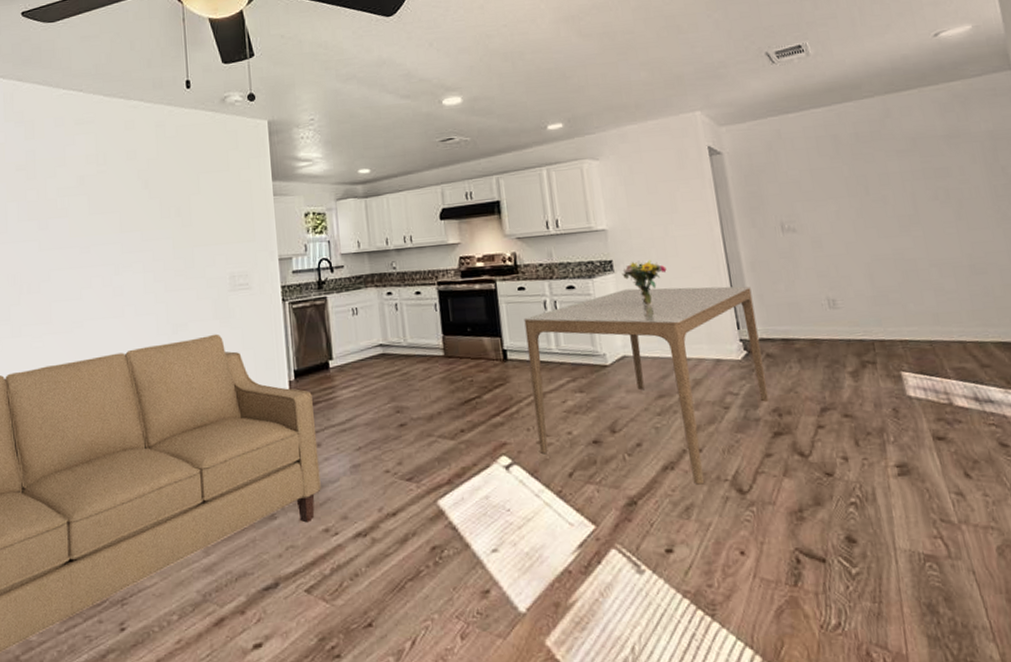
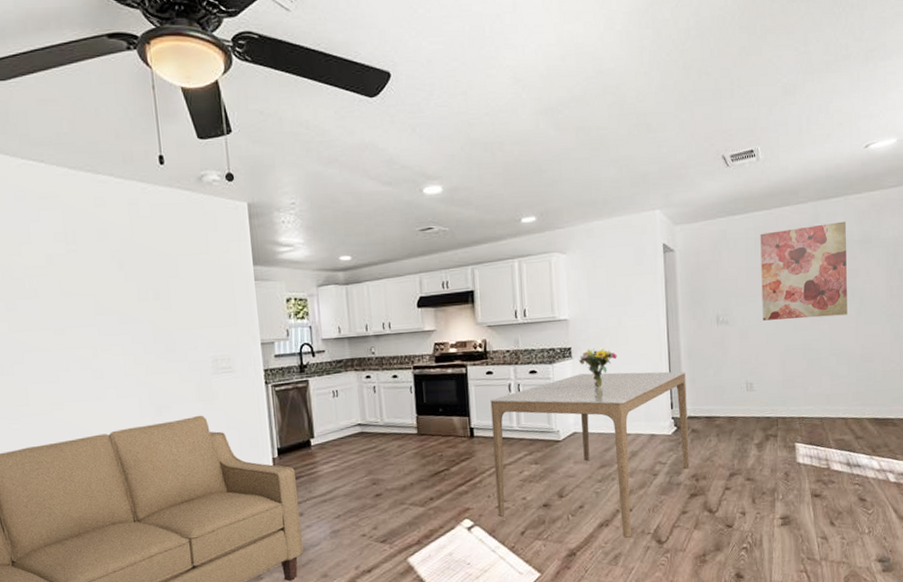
wall art: none [821,115,944,228] -> present [760,221,847,321]

